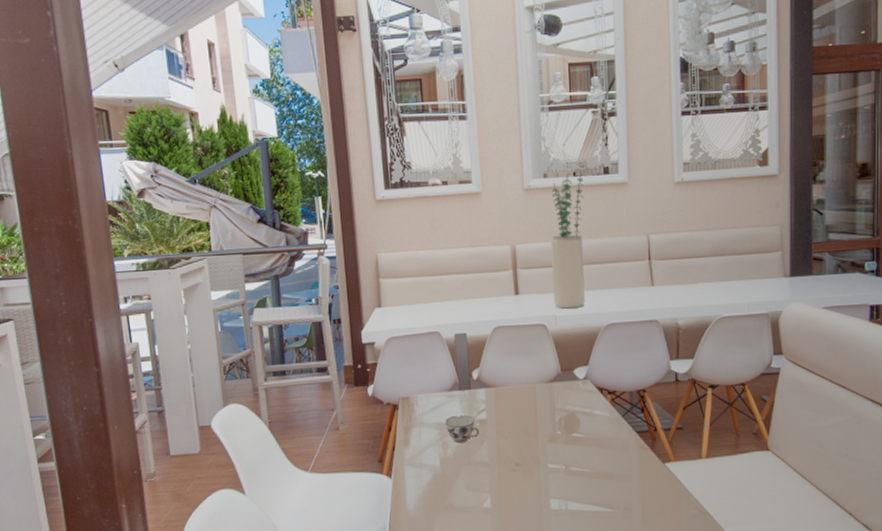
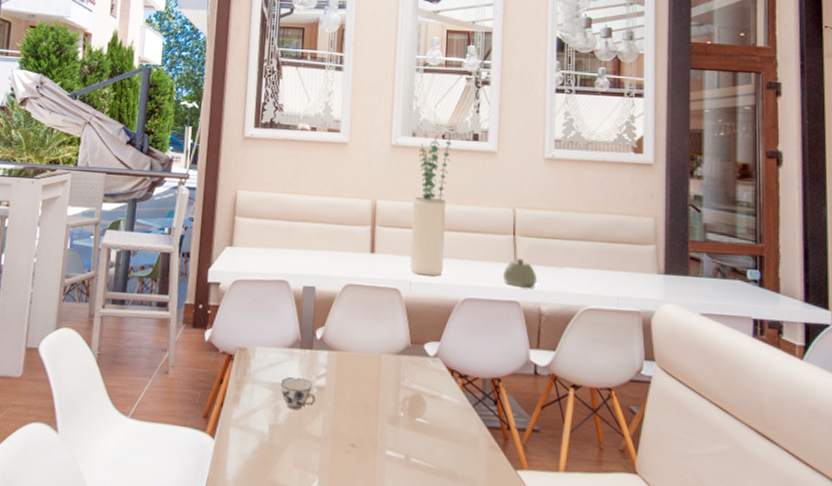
sugar bowl: none [641,280,674,307] -> present [502,258,538,288]

